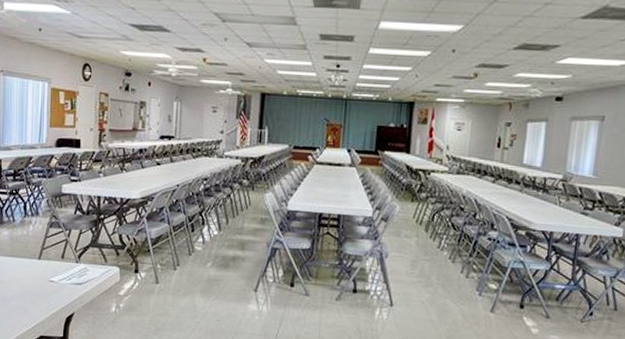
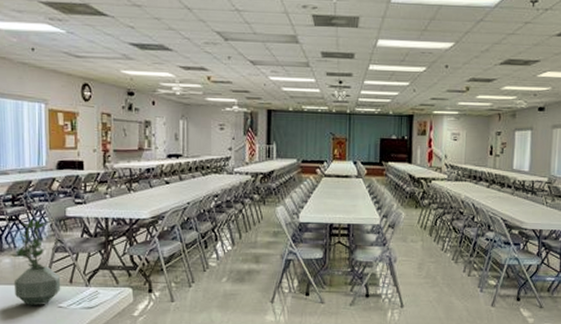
potted plant: none [9,193,54,279] -> present [10,218,61,306]

